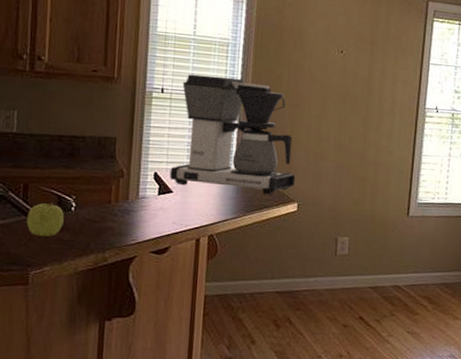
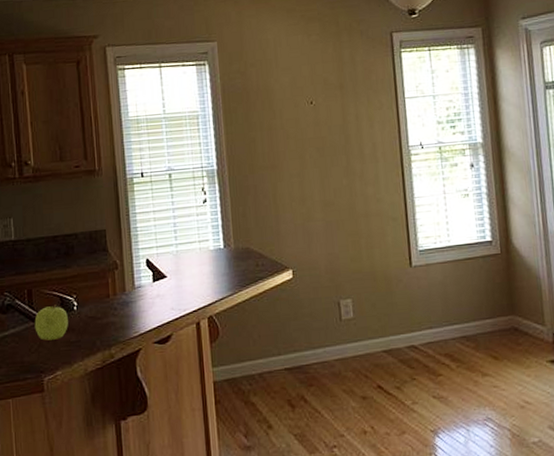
coffee maker: present [169,74,296,195] -> none [160,149,287,268]

